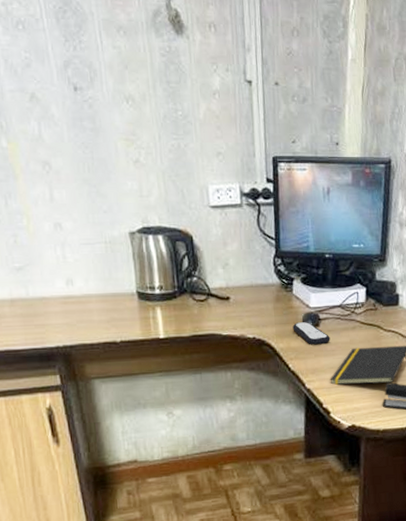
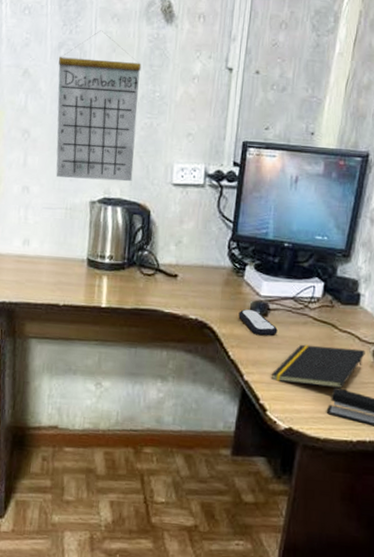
calendar: none [66,45,169,211] -> present [56,30,142,182]

